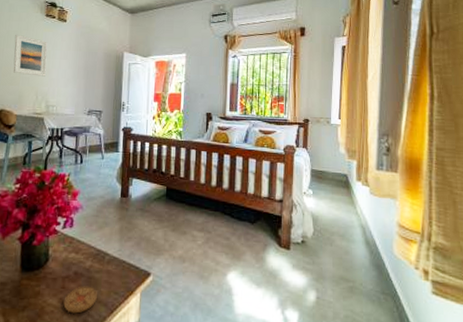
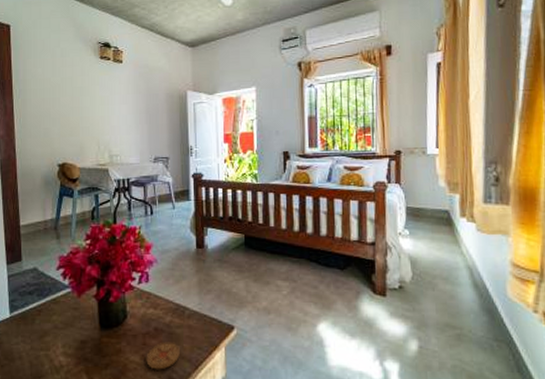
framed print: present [13,34,48,77] -> none [70,81,106,125]

